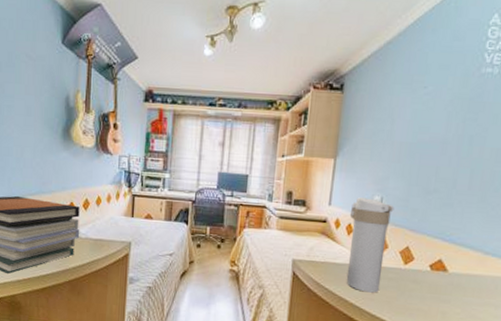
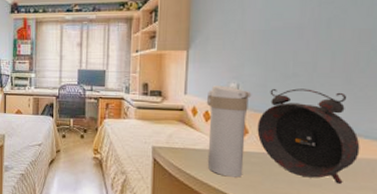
alarm clock: none [396,204,488,300] -> present [257,88,360,184]

